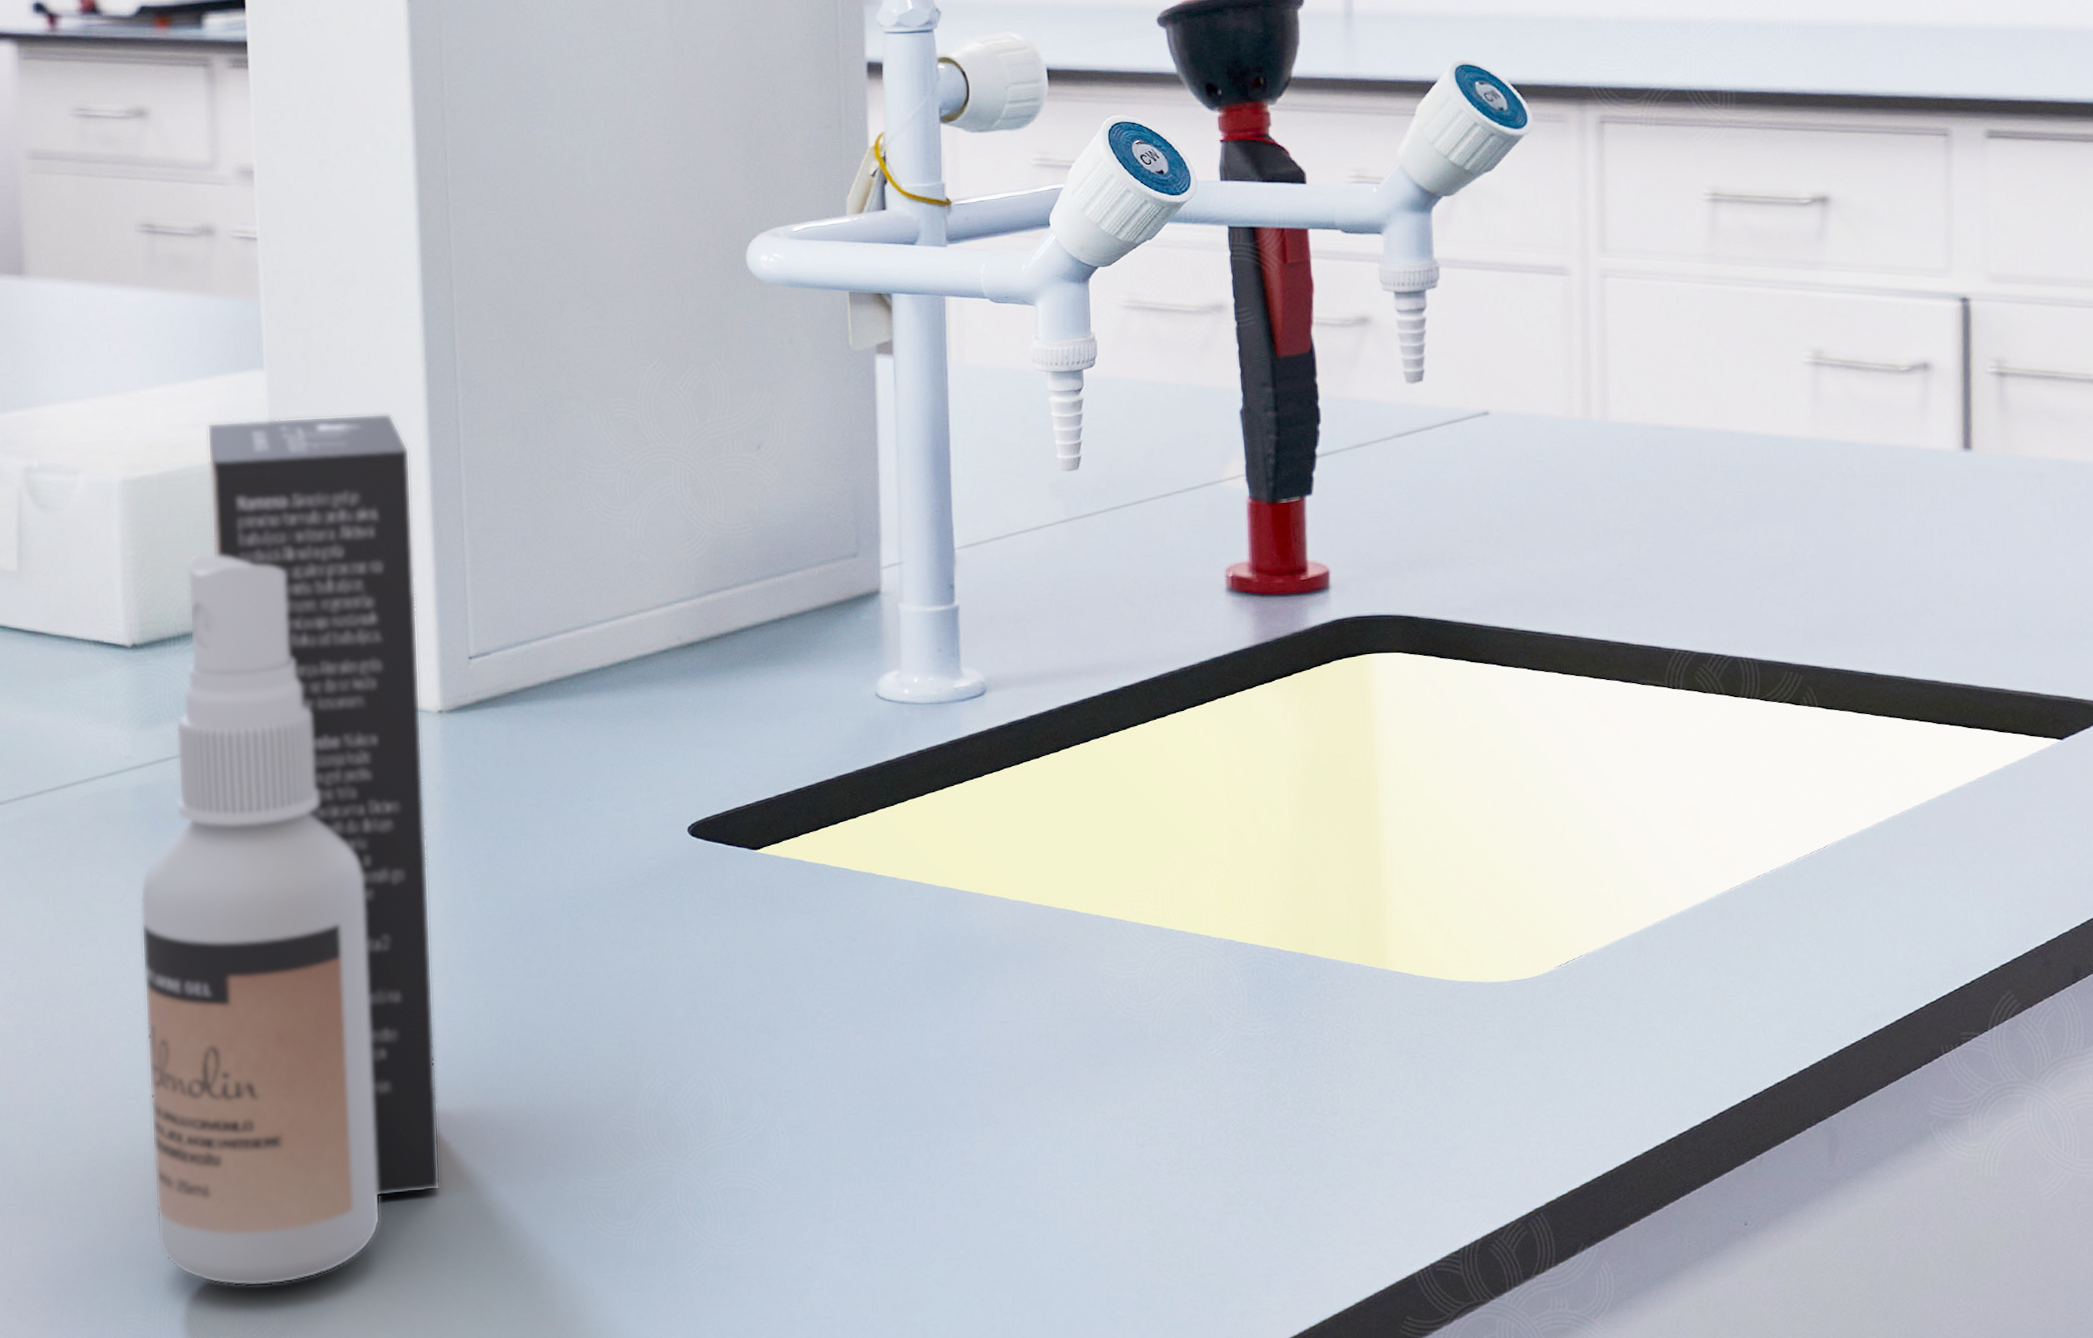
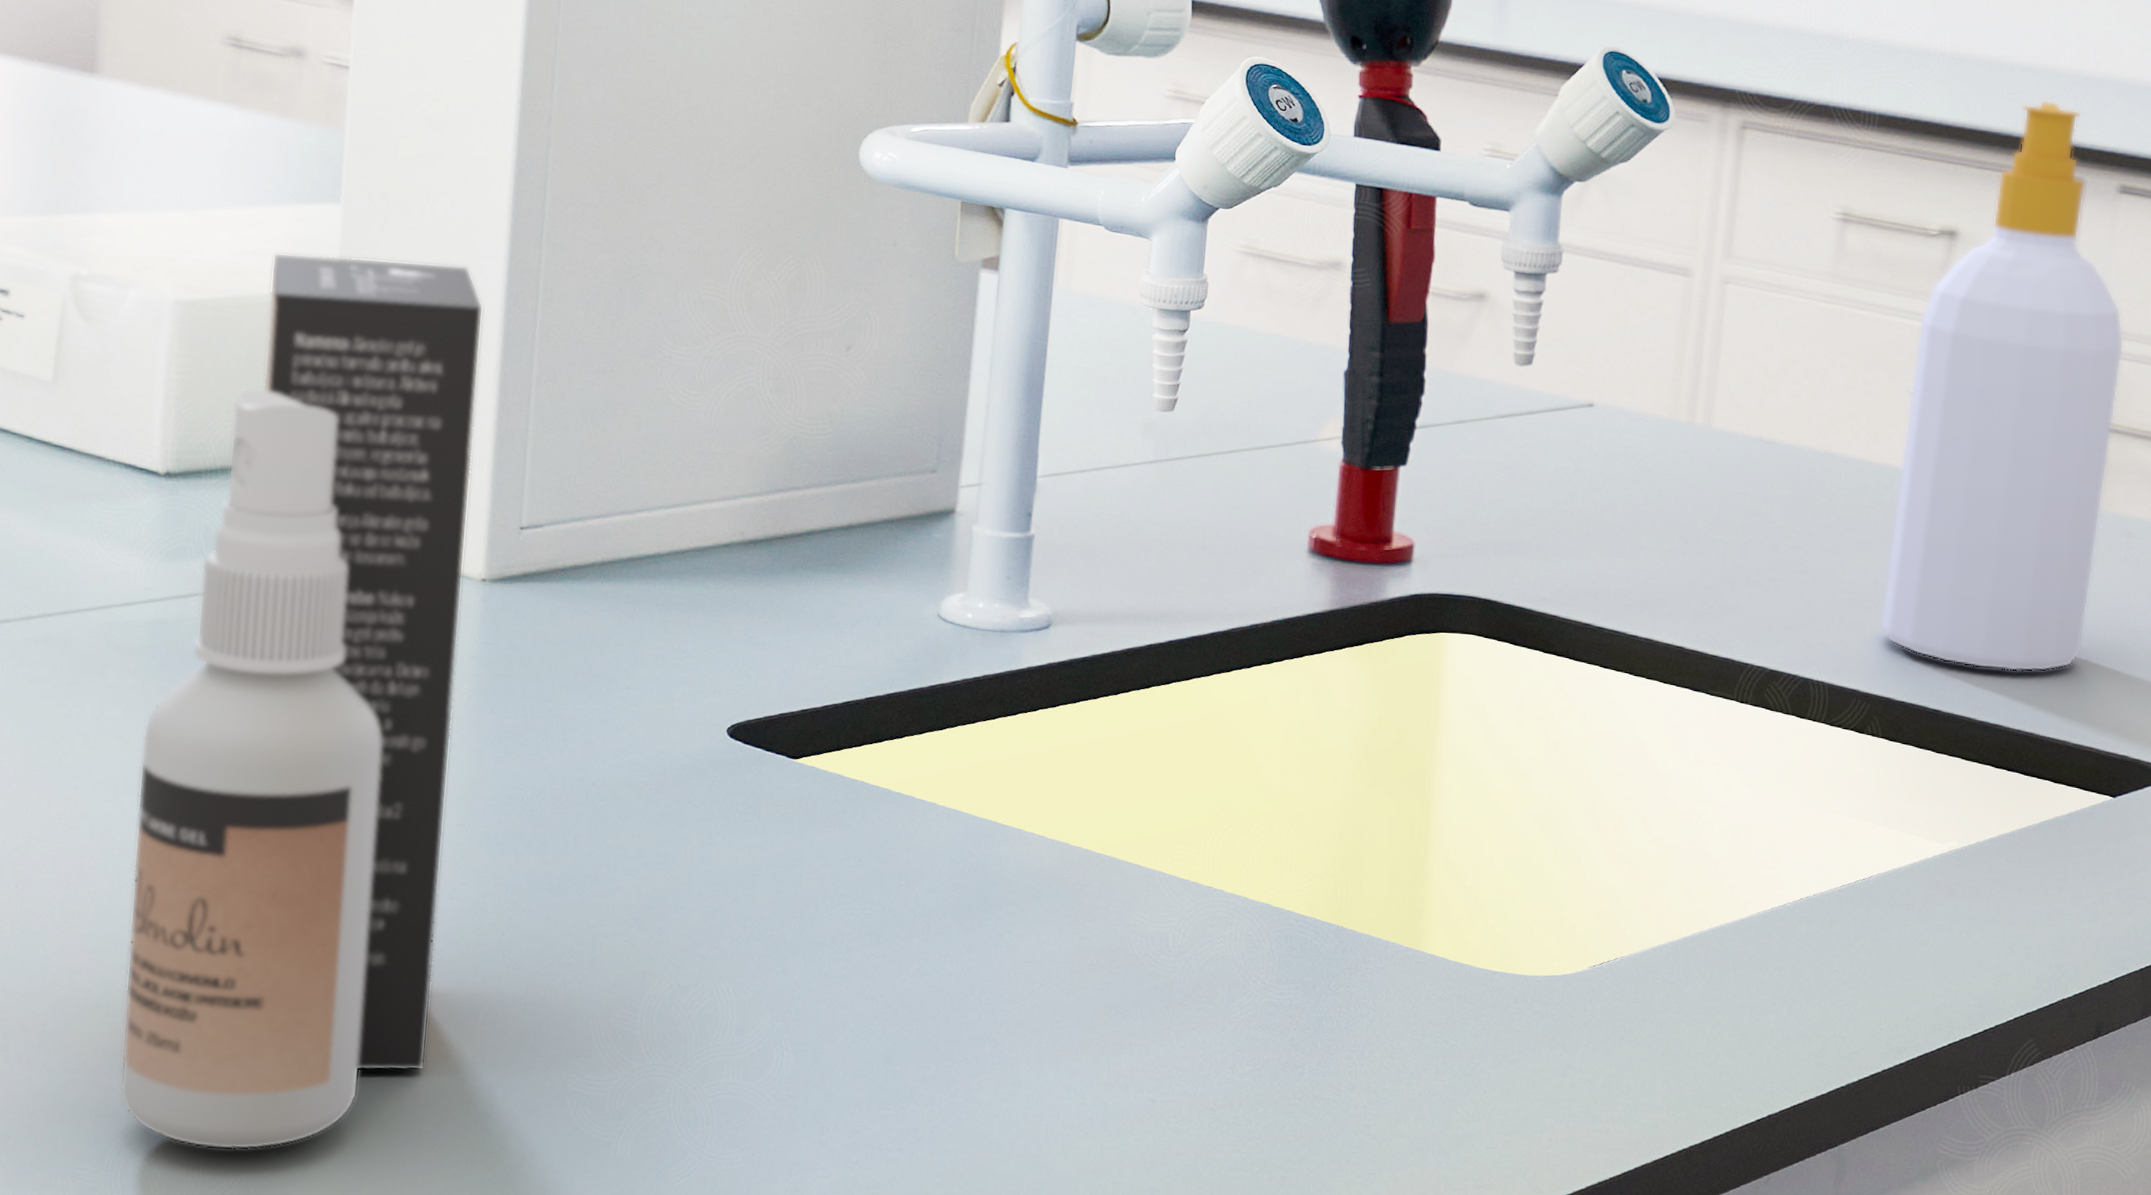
soap bottle: none [1801,56,2012,627] -> present [1879,100,2124,672]

